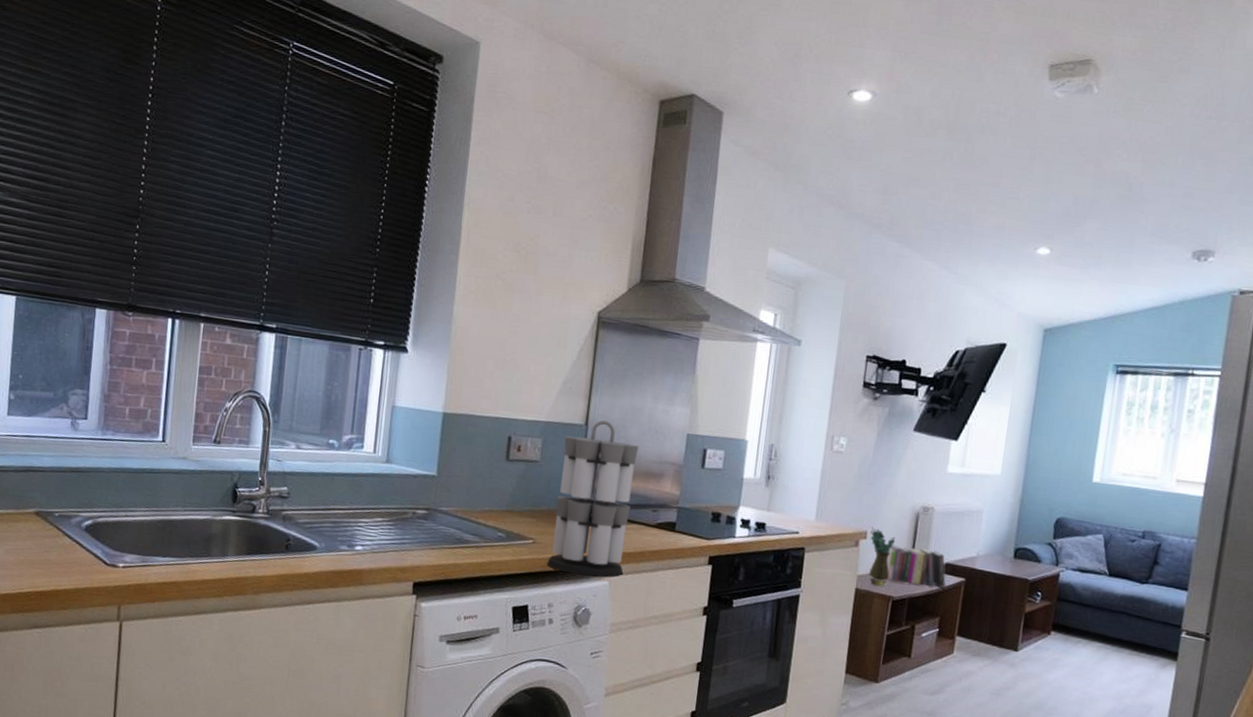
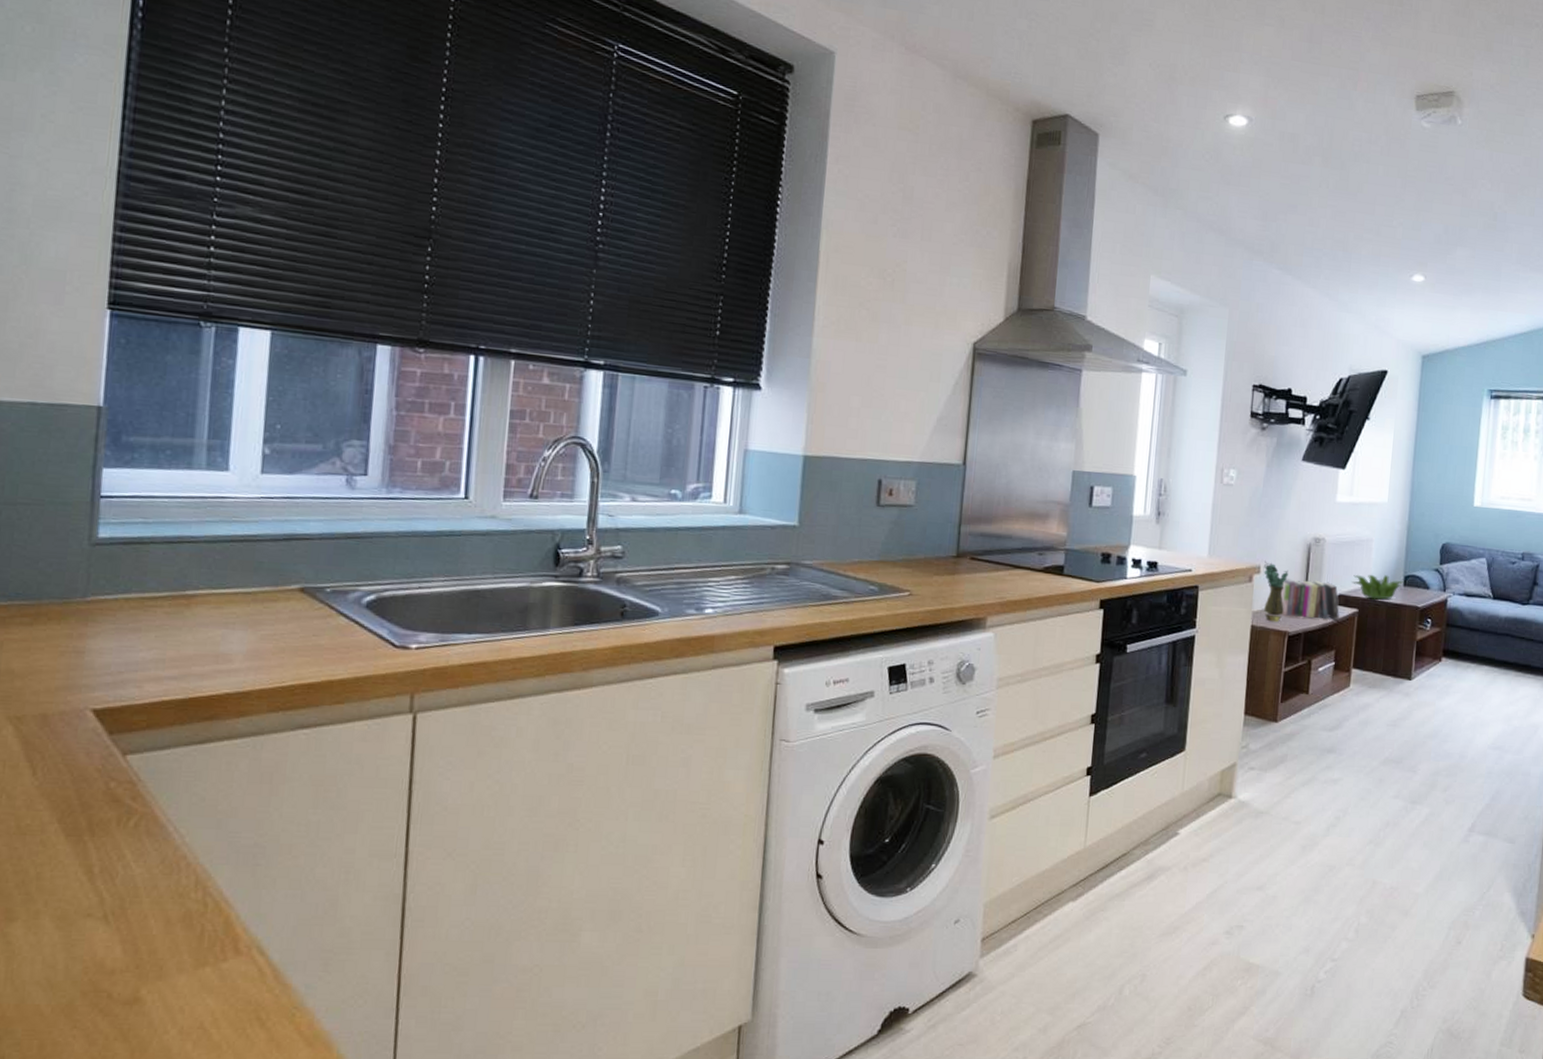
spice rack: present [547,420,639,578] -> none [925,459,1022,630]
plant: none [959,544,1015,571] -> present [1352,574,1404,600]

